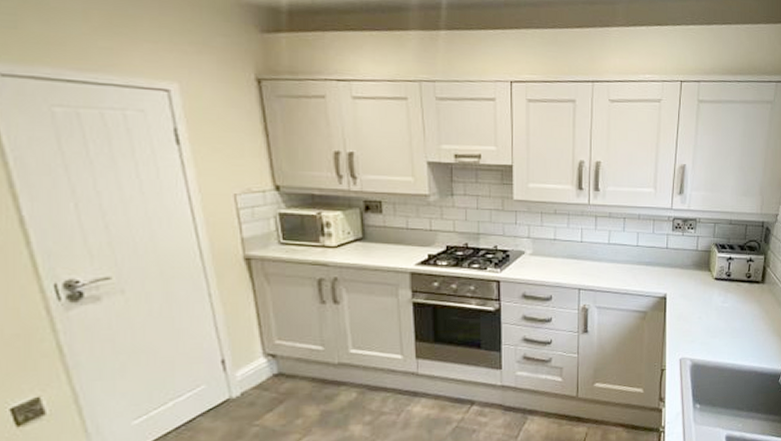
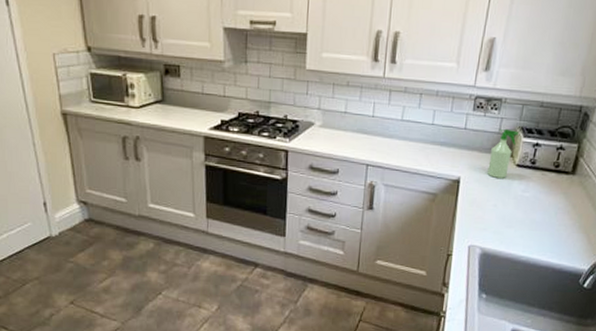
spray bottle: none [690,245,714,292] -> present [487,128,519,178]

